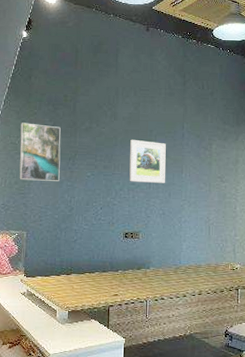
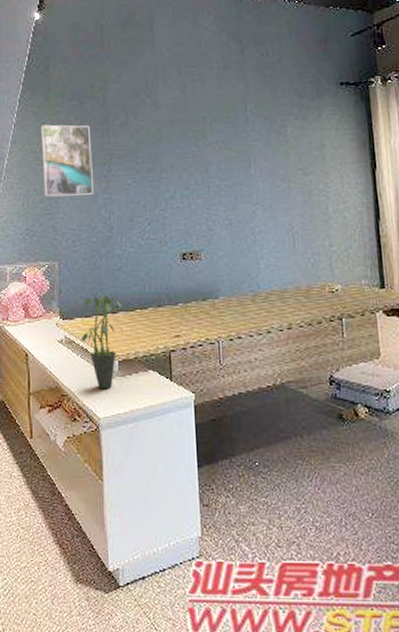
potted plant: none [40,257,75,332] -> present [81,291,123,390]
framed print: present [129,139,166,184] -> none [178,131,229,187]

